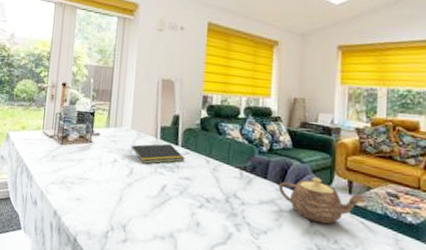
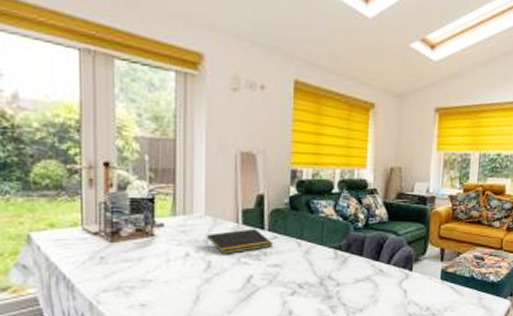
teapot: present [278,177,365,224] -> none [374,249,455,293]

